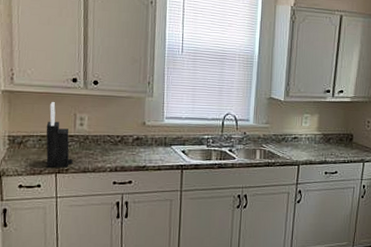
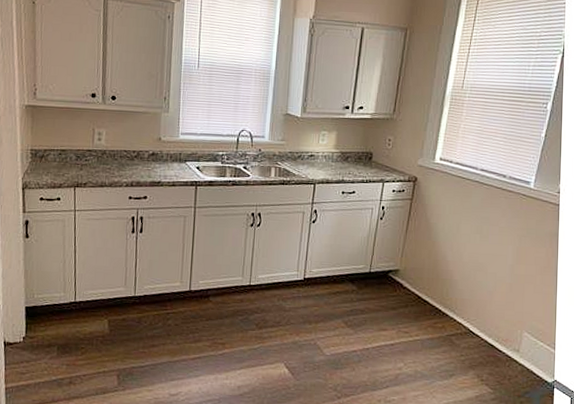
knife block: present [46,102,73,168] -> none [66,117,91,182]

